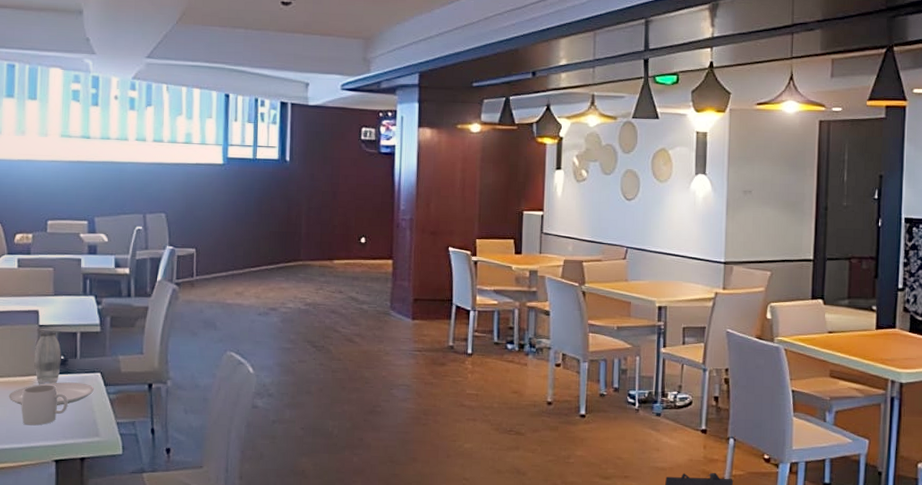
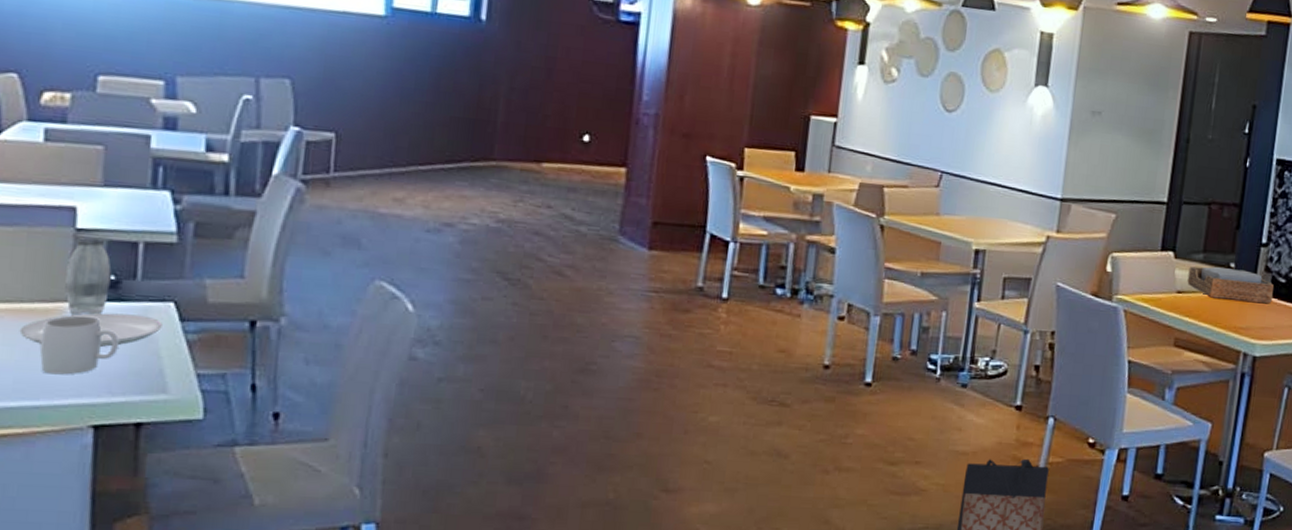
napkin holder: none [836,310,913,339] -> present [1187,266,1274,304]

